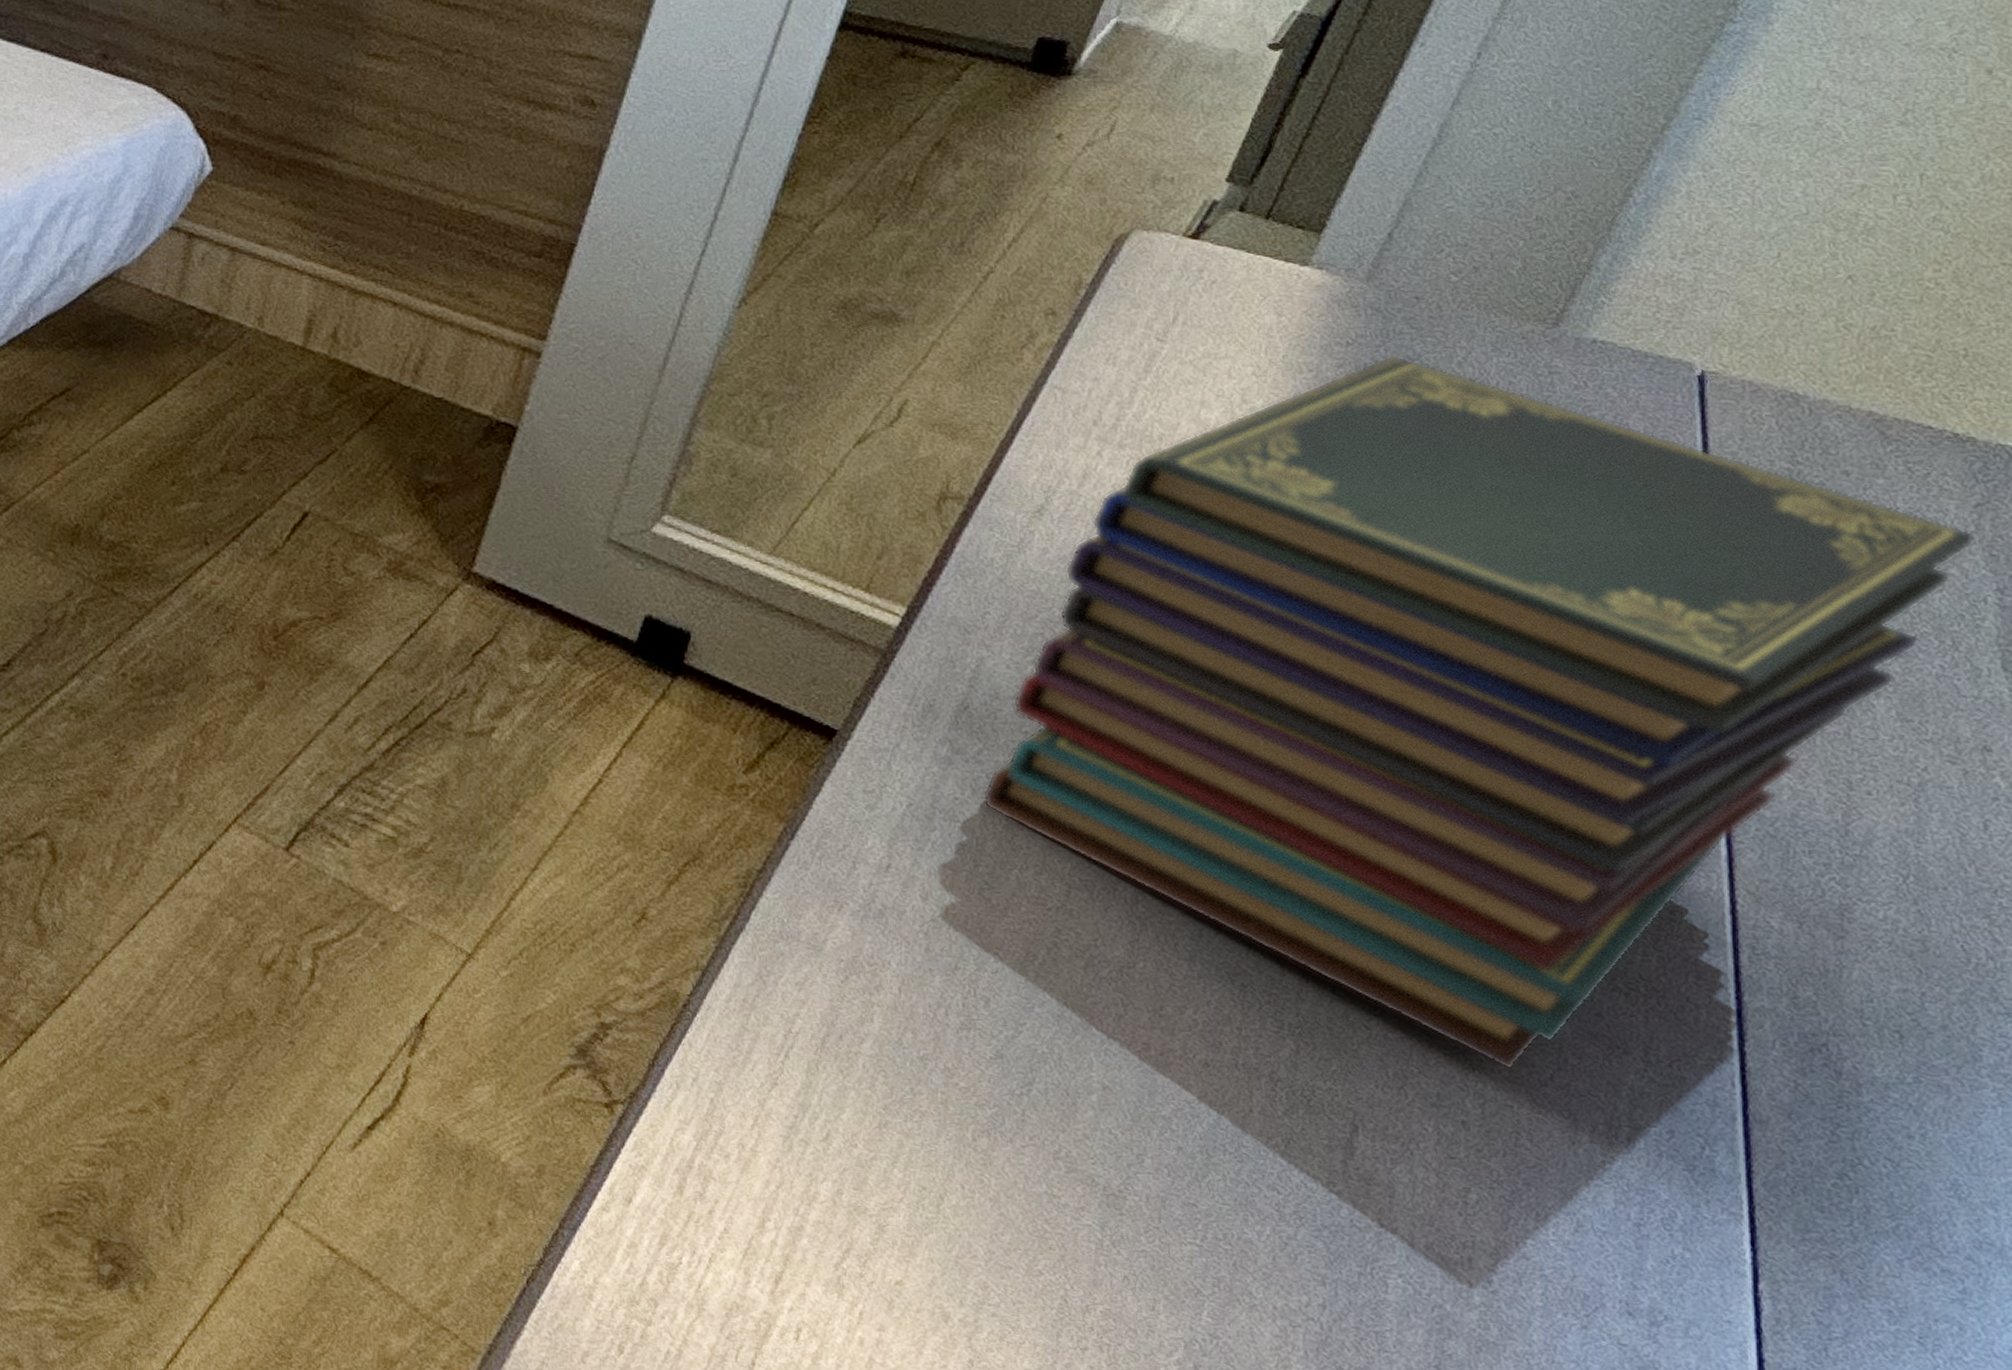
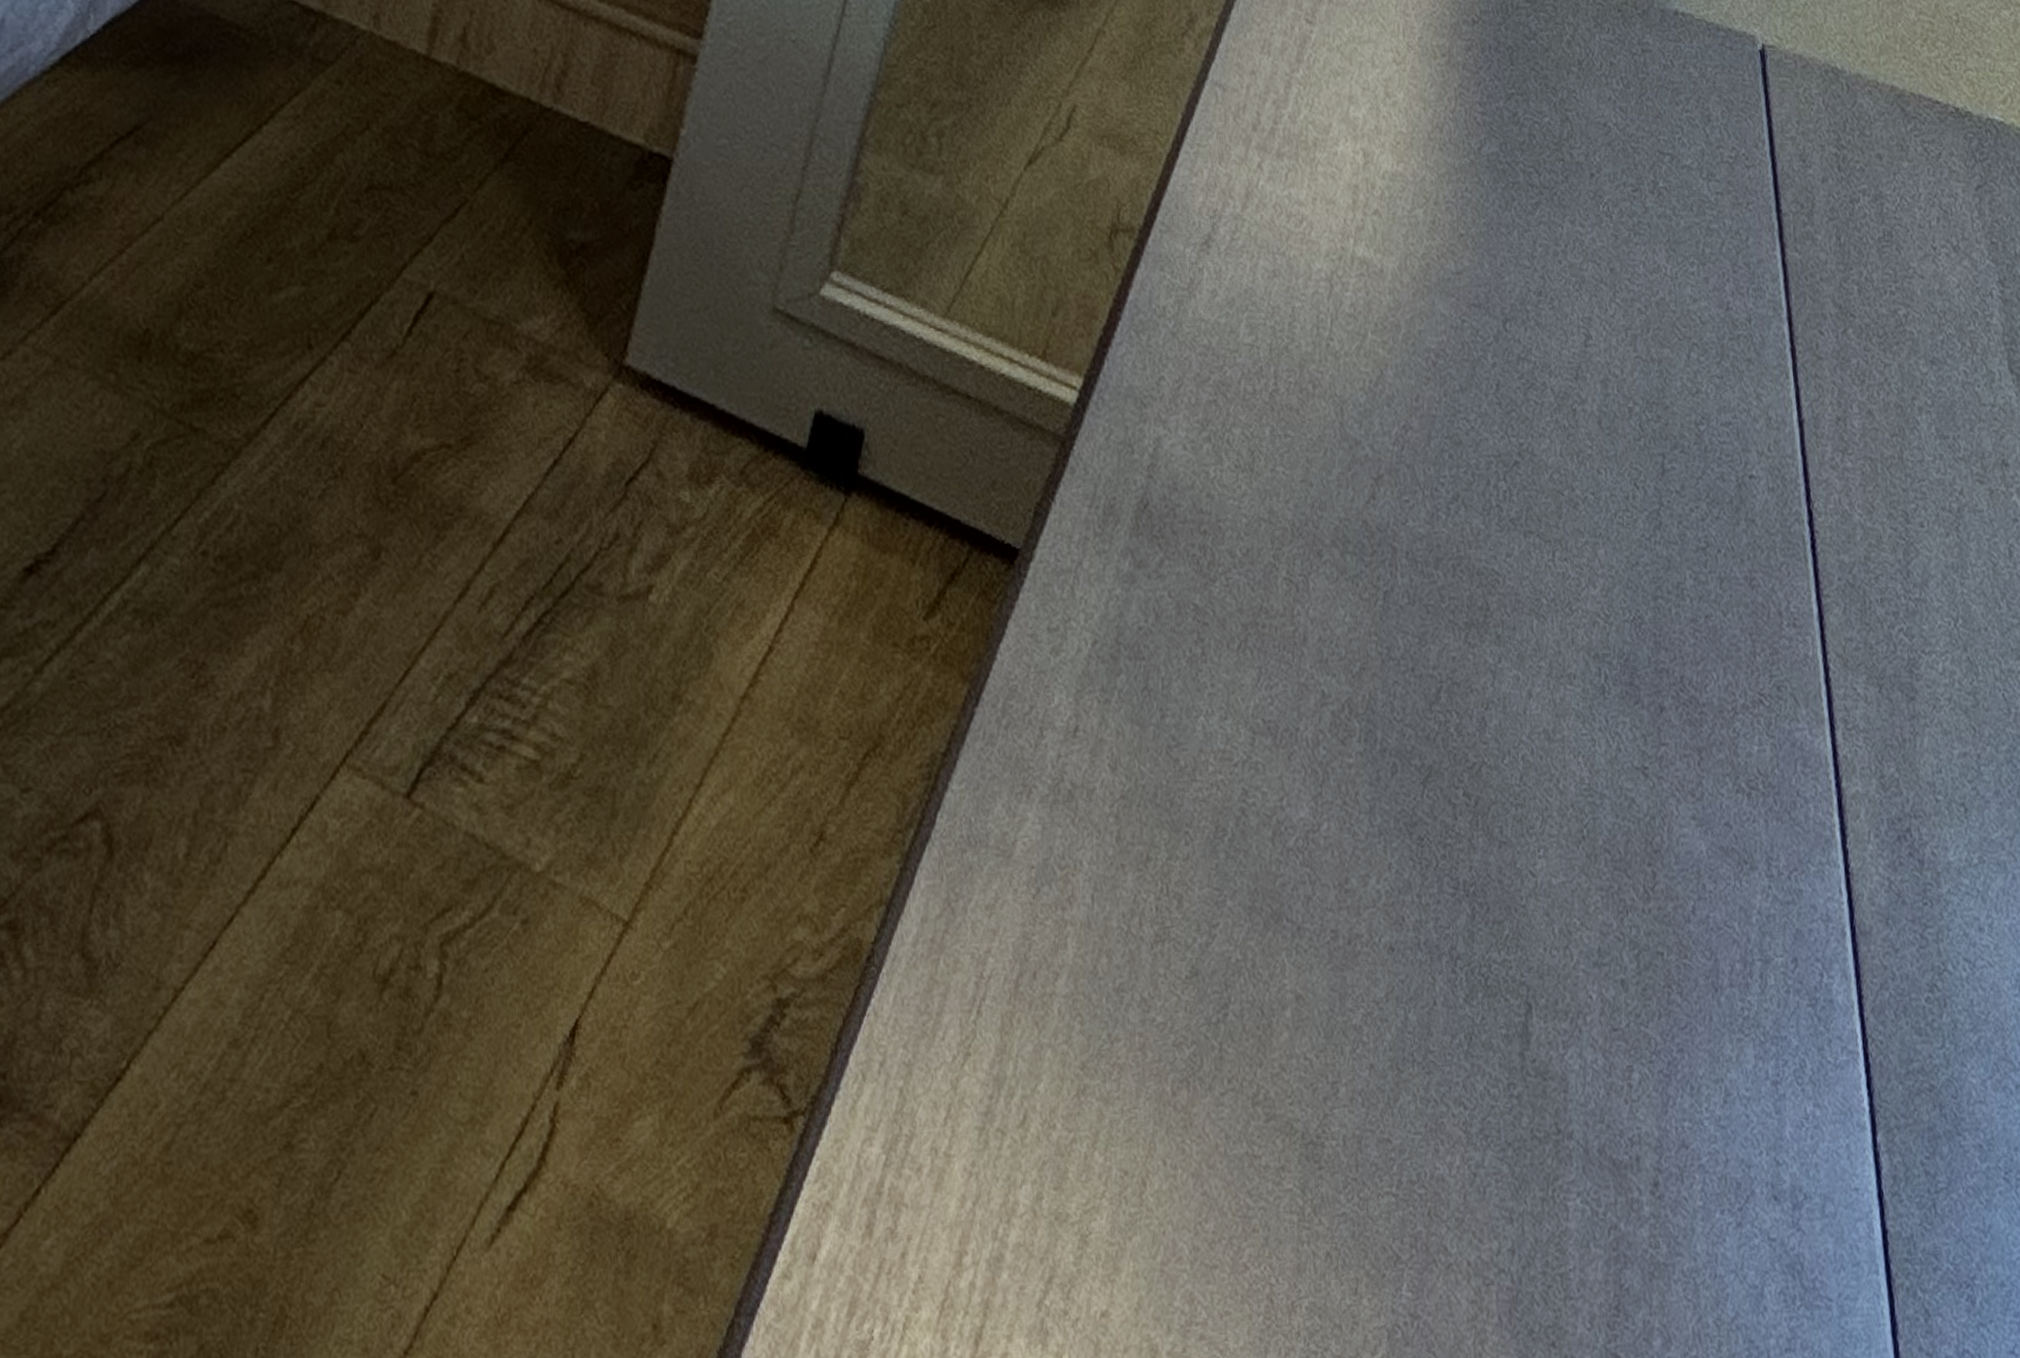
book stack: present [982,354,1977,1070] -> none [1165,33,1980,908]

